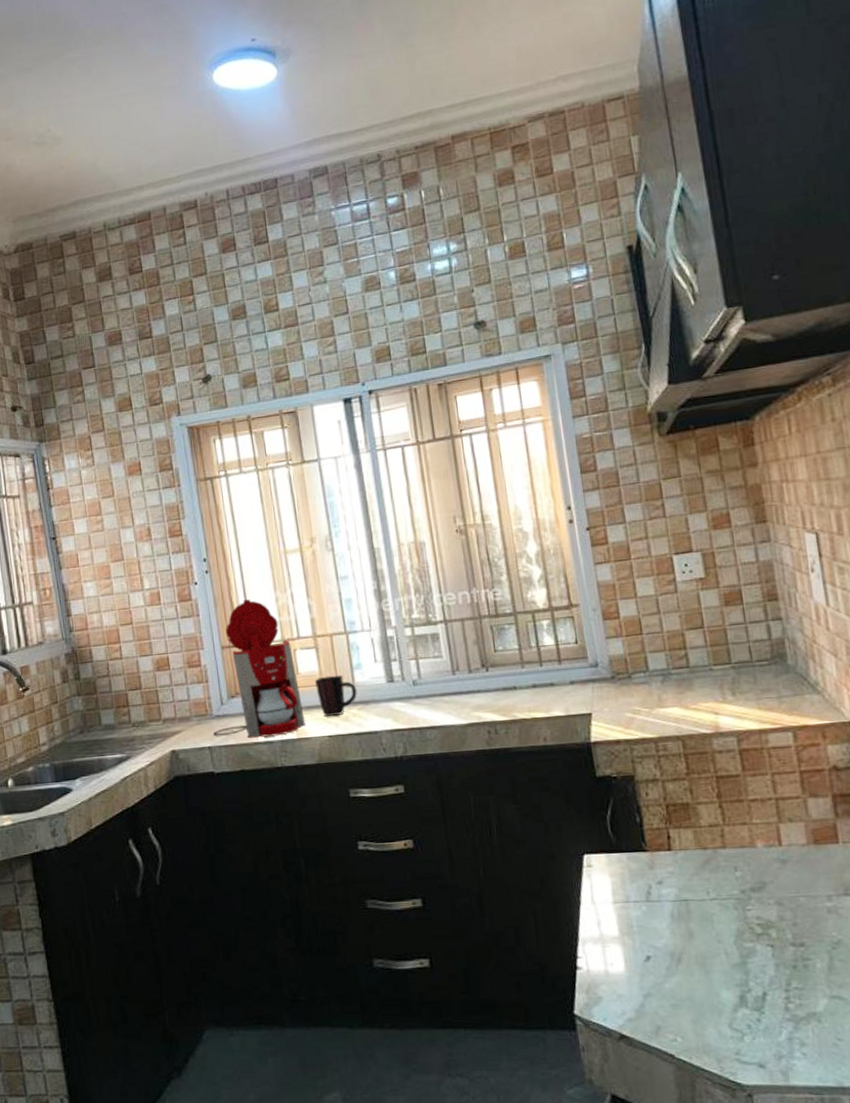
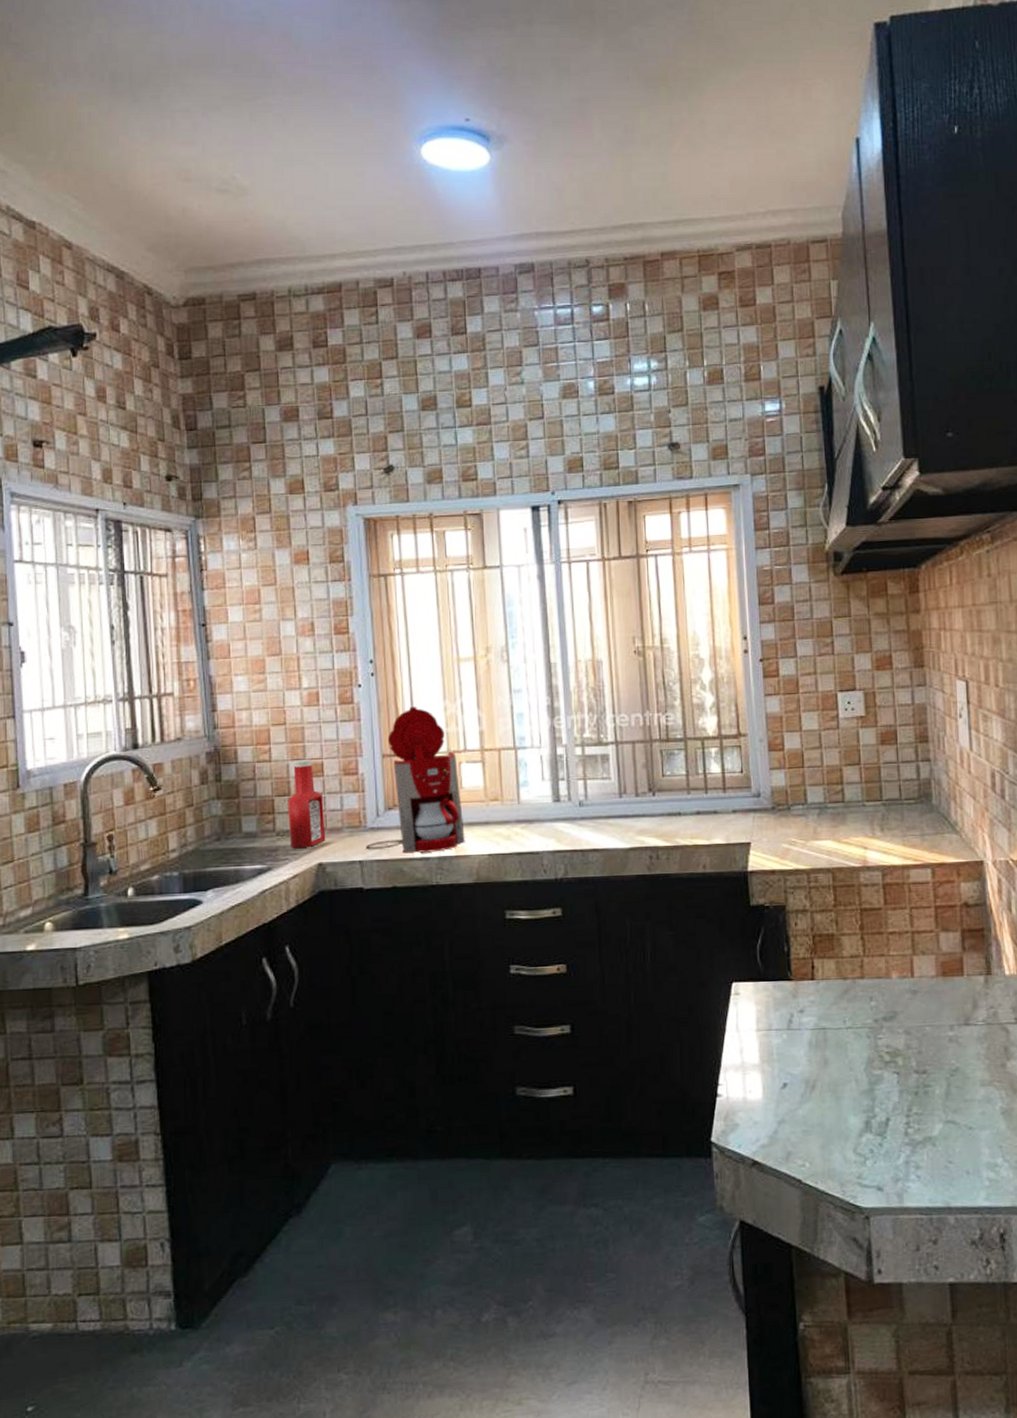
ketchup bottle: none [139,655,177,738] -> present [287,760,326,849]
mug: present [314,674,357,716] -> none [478,791,521,834]

